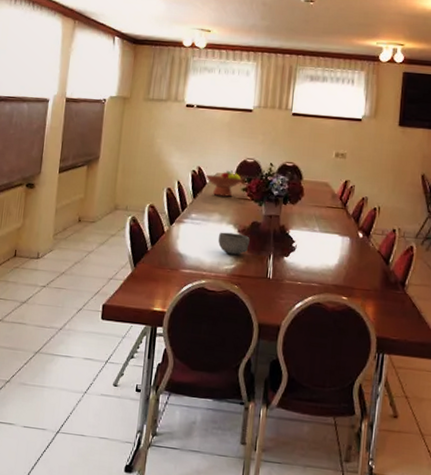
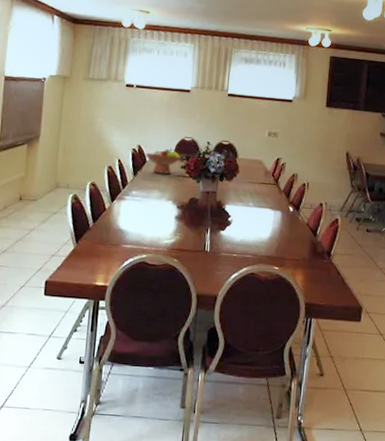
bowl: present [218,232,250,255] -> none [158,208,188,230]

